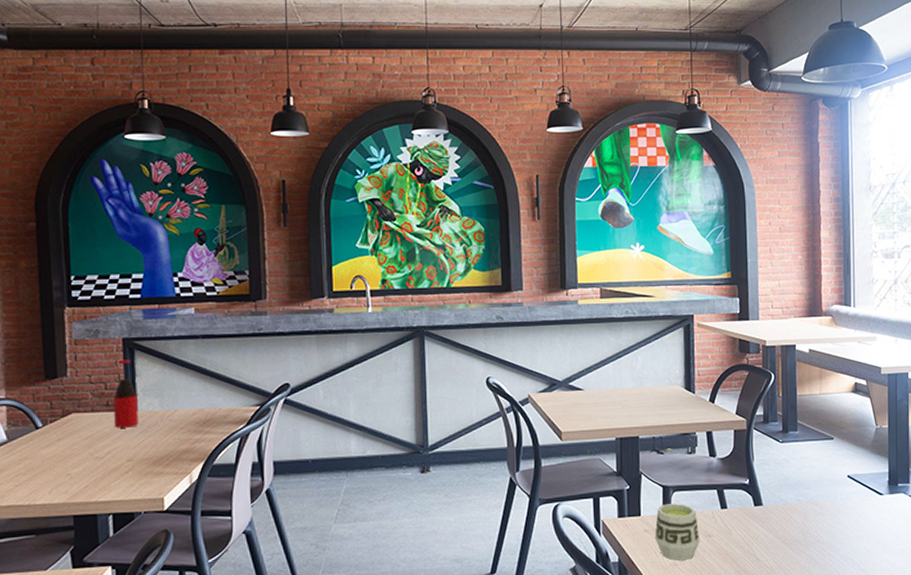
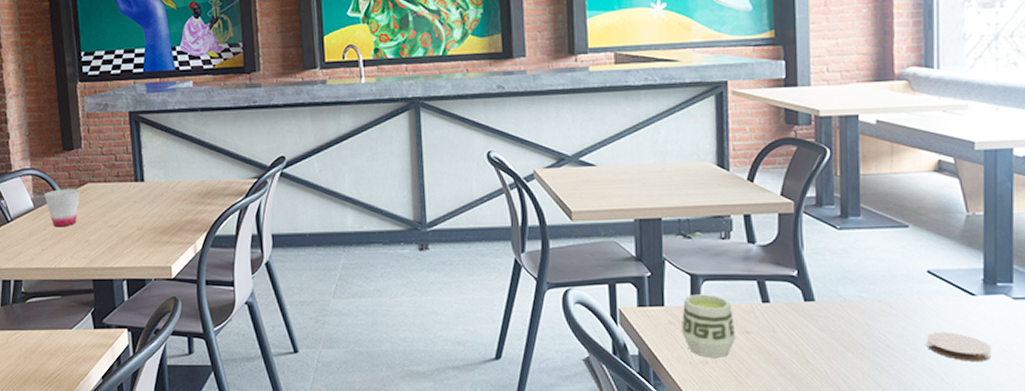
cup: none [20,419,63,461] -> present [44,188,80,227]
bottle: present [114,359,139,428] -> none [123,132,146,198]
coaster: none [847,526,895,551] -> present [926,332,992,361]

